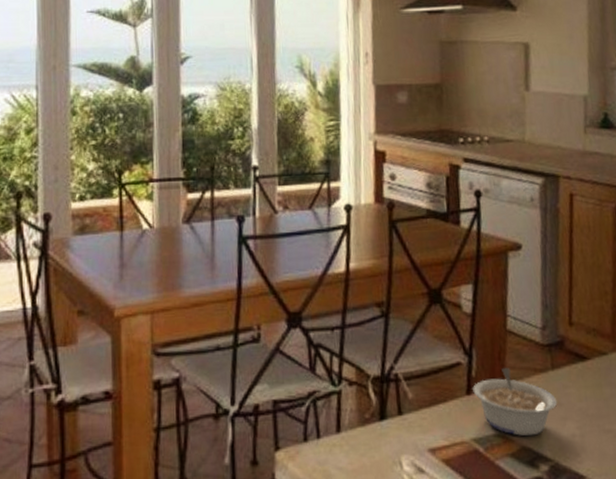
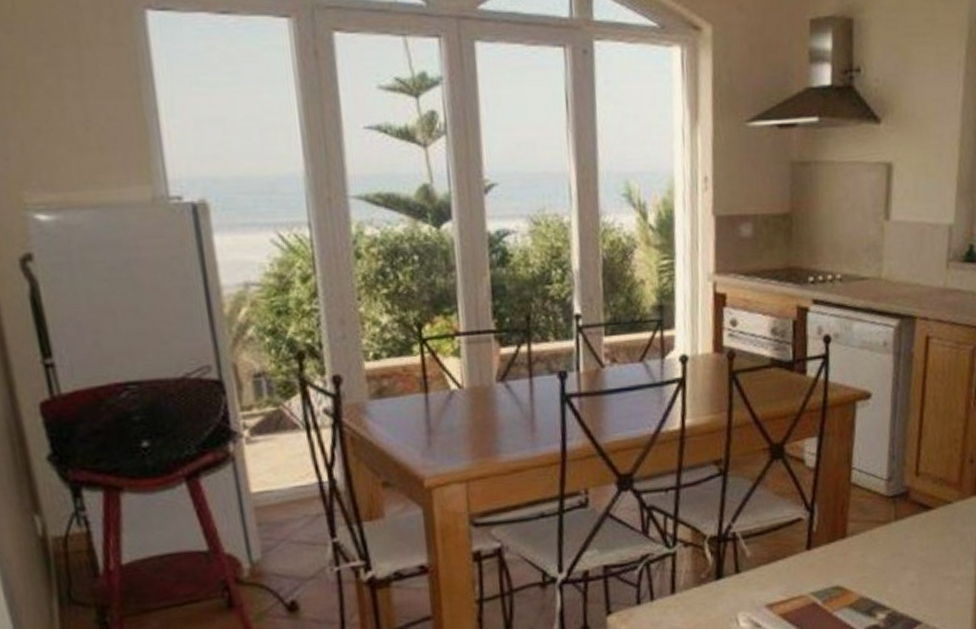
legume: present [473,367,558,437] -> none [813,520,899,588]

